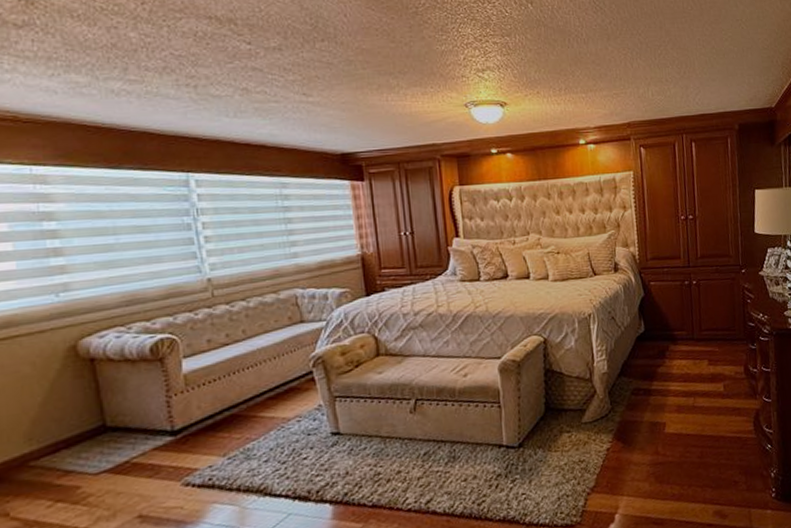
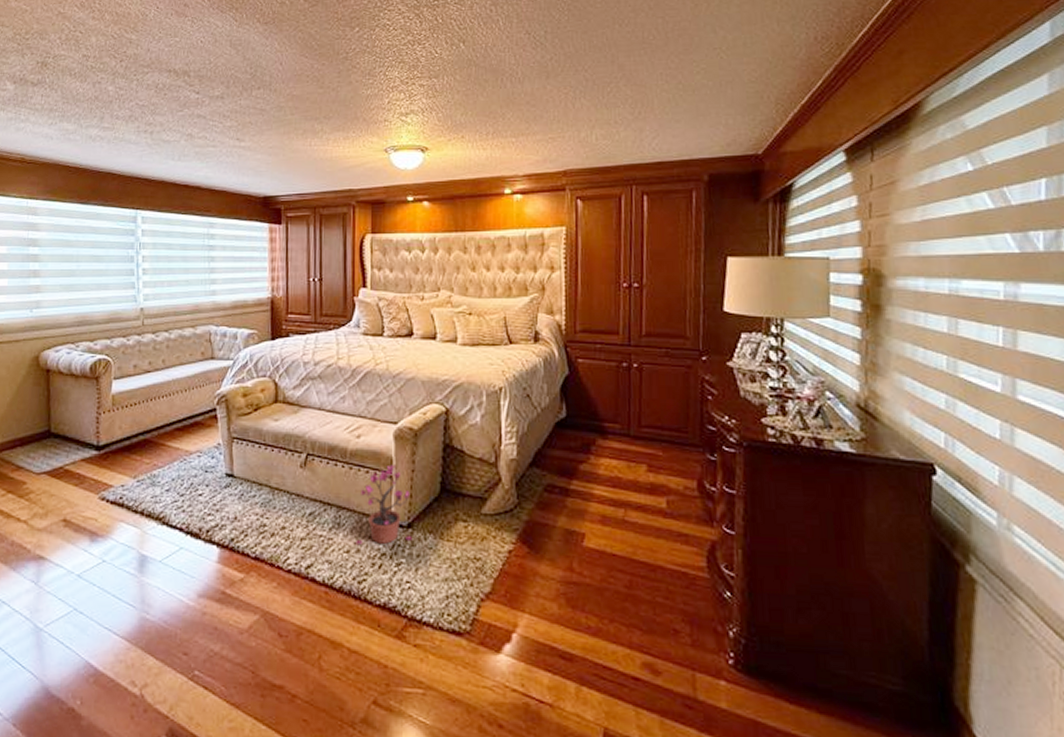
potted plant: none [472,395,524,472] -> present [356,464,412,544]

